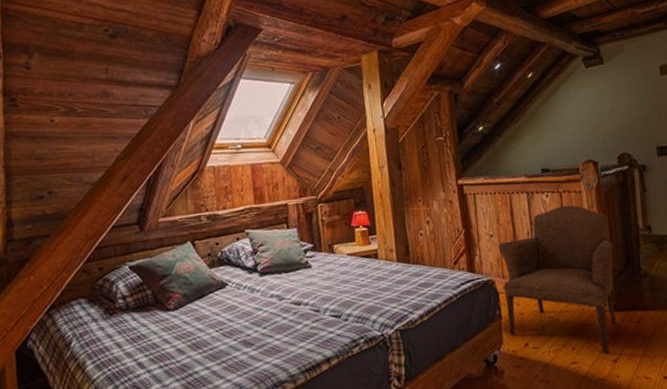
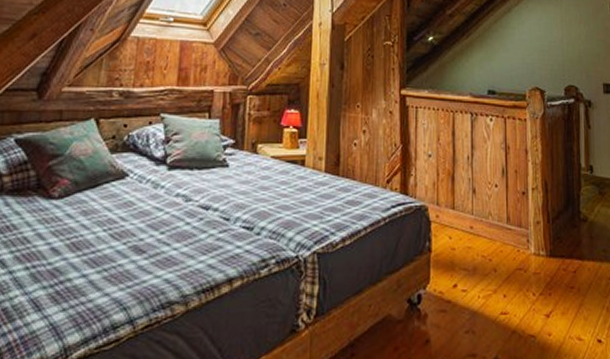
armchair: present [498,205,616,354] -> none [435,132,554,307]

